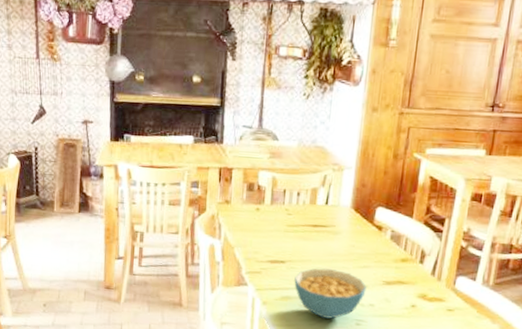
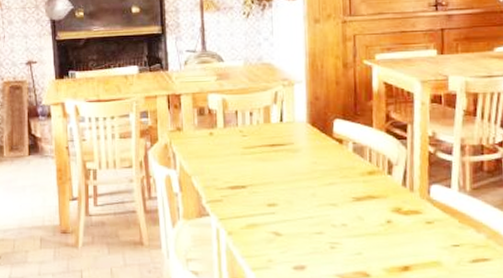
cereal bowl: present [294,268,366,319] -> none [258,190,336,244]

